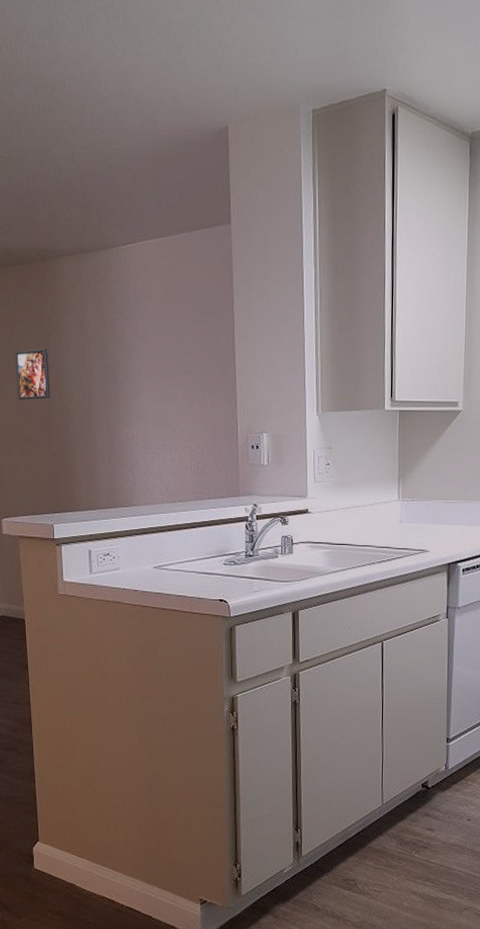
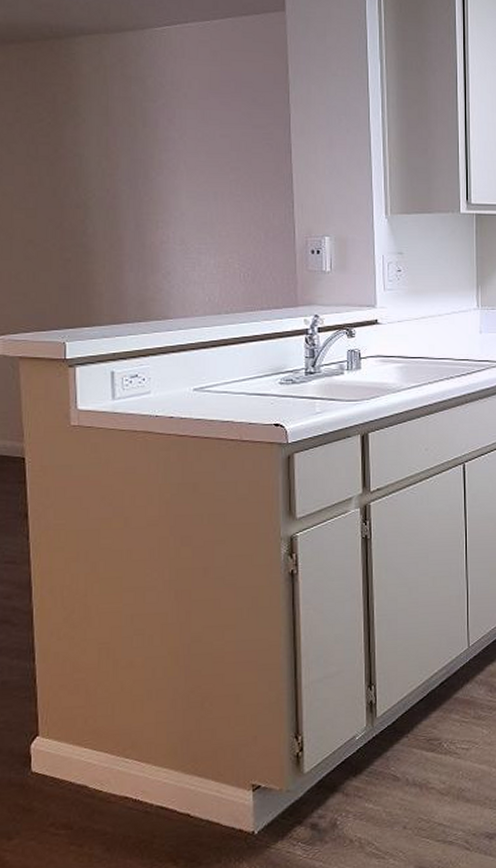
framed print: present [15,349,50,400] -> none [18,137,64,196]

